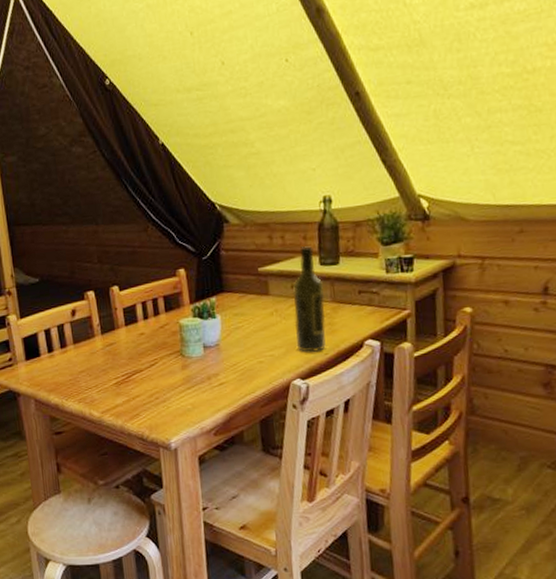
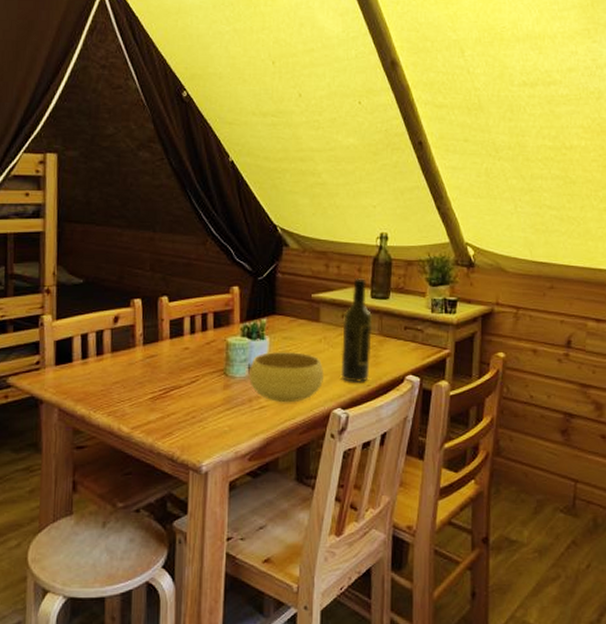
bowl: none [204,327,280,378] -> present [248,352,324,403]

